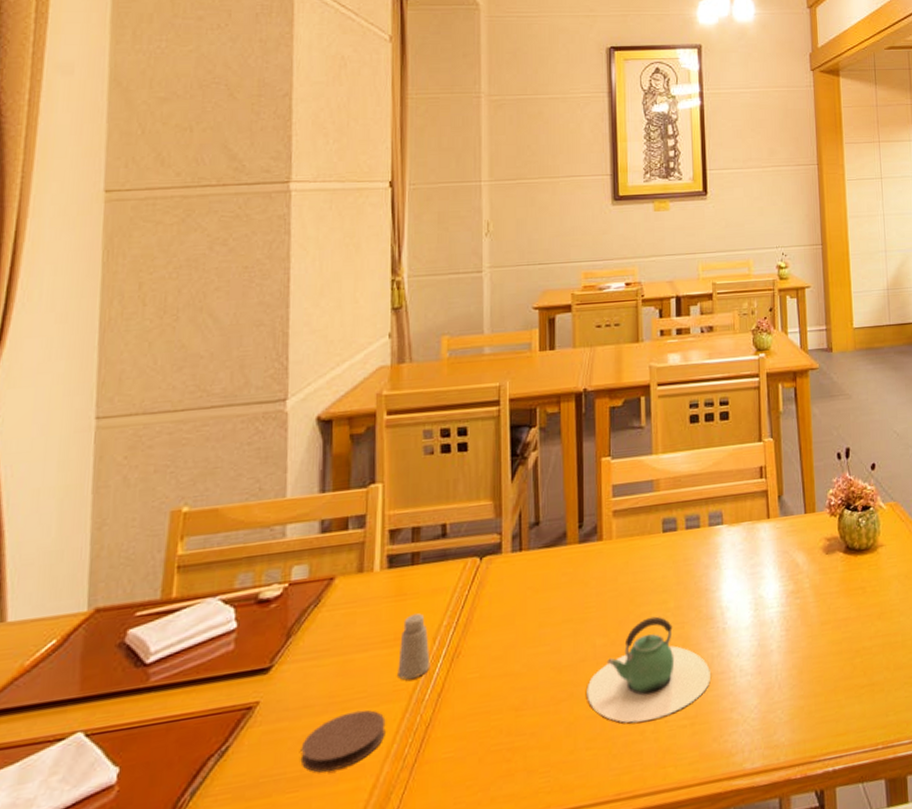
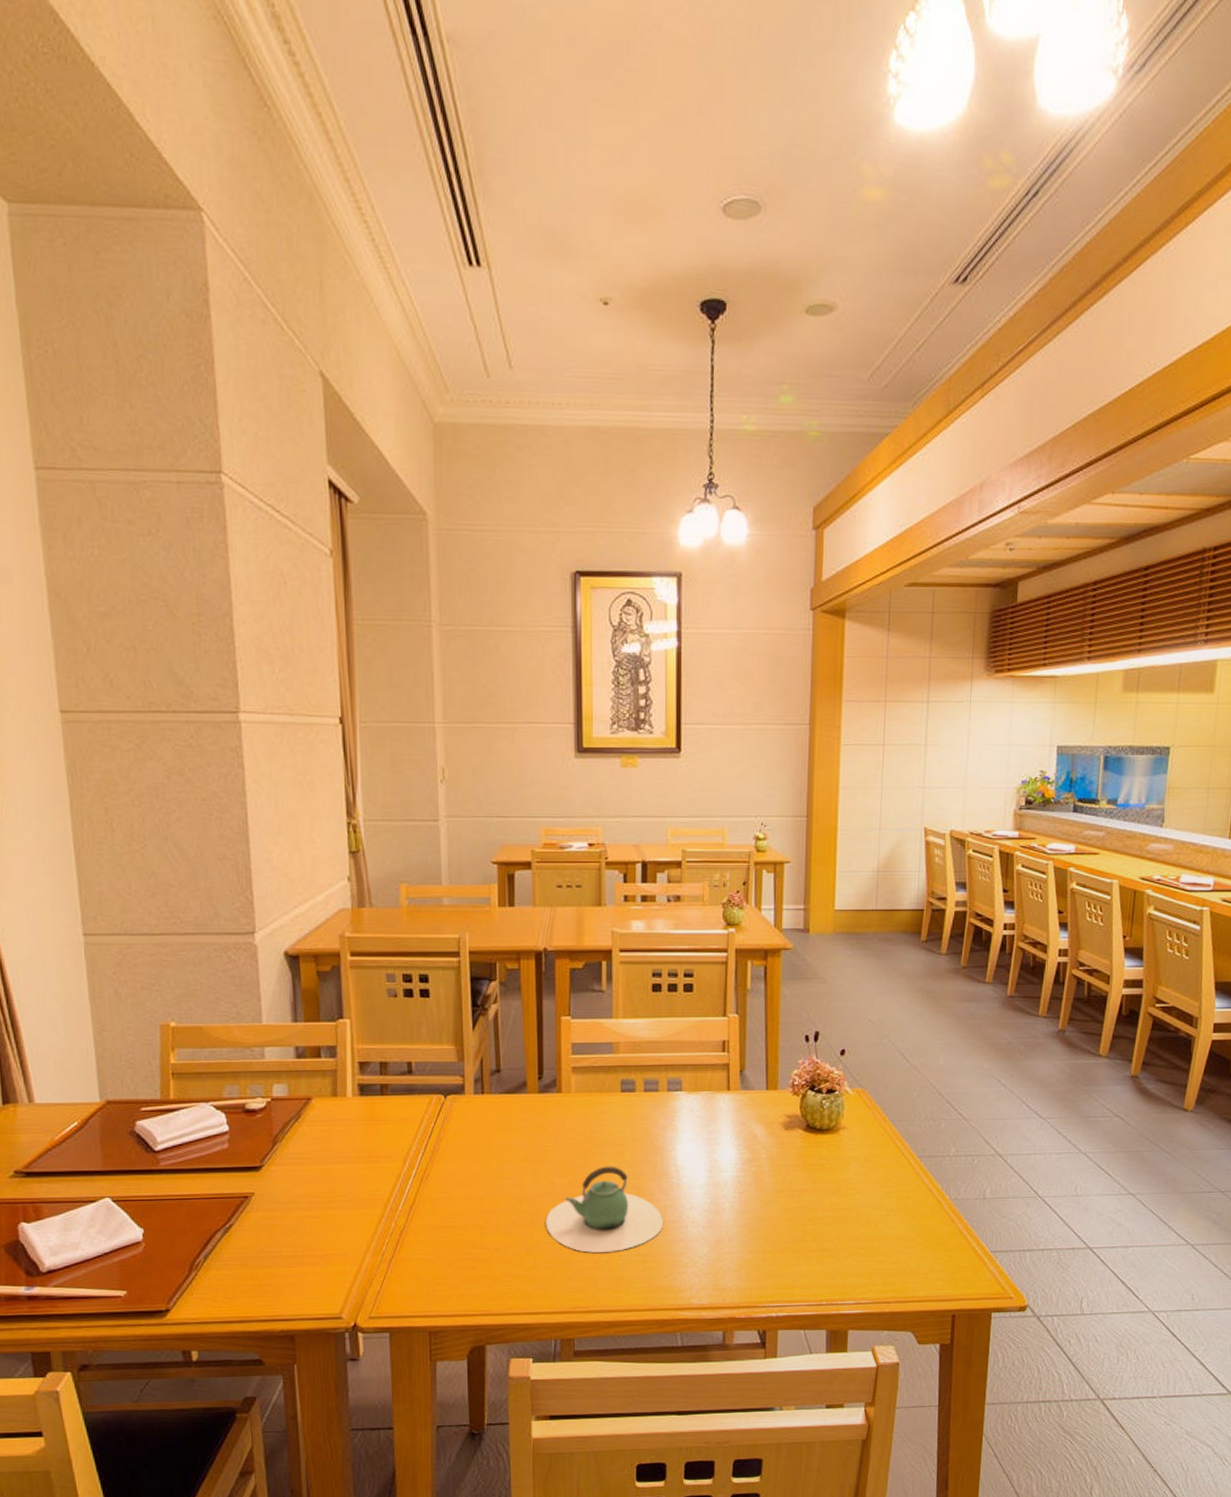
coaster: present [300,709,386,773] -> none [293,1211,365,1255]
saltshaker: present [398,613,431,680] -> none [373,1137,402,1192]

